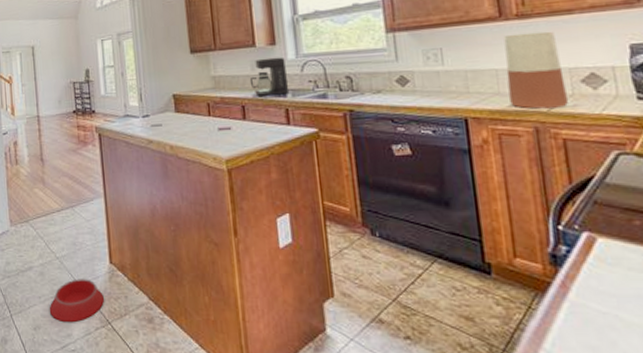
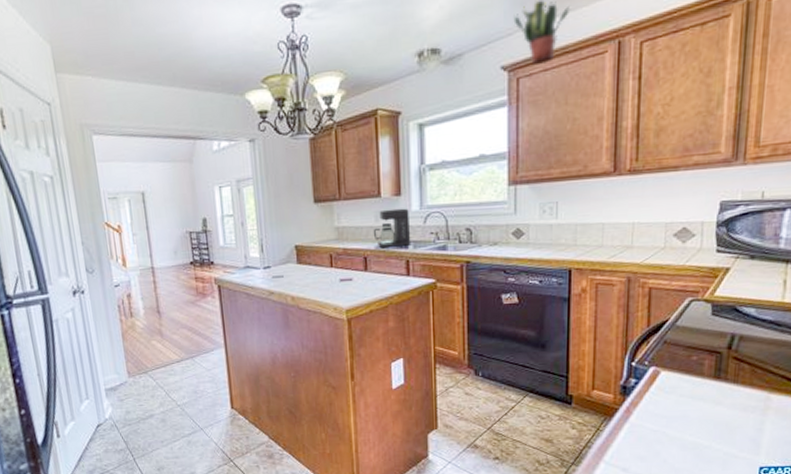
pet bowl: present [49,279,104,323] -> none [172,423,226,463]
vase: present [503,31,568,109] -> none [610,187,660,261]

